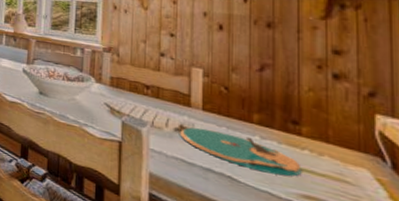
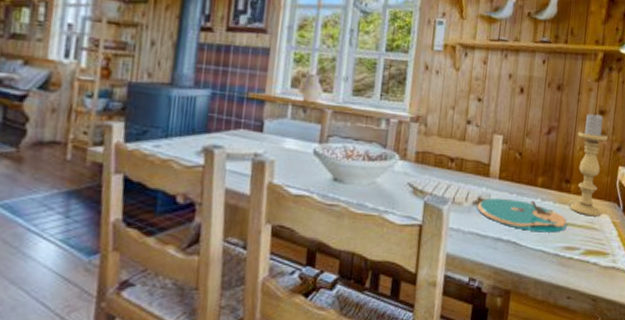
candle holder: none [303,52,355,169] -> present [570,113,608,217]

